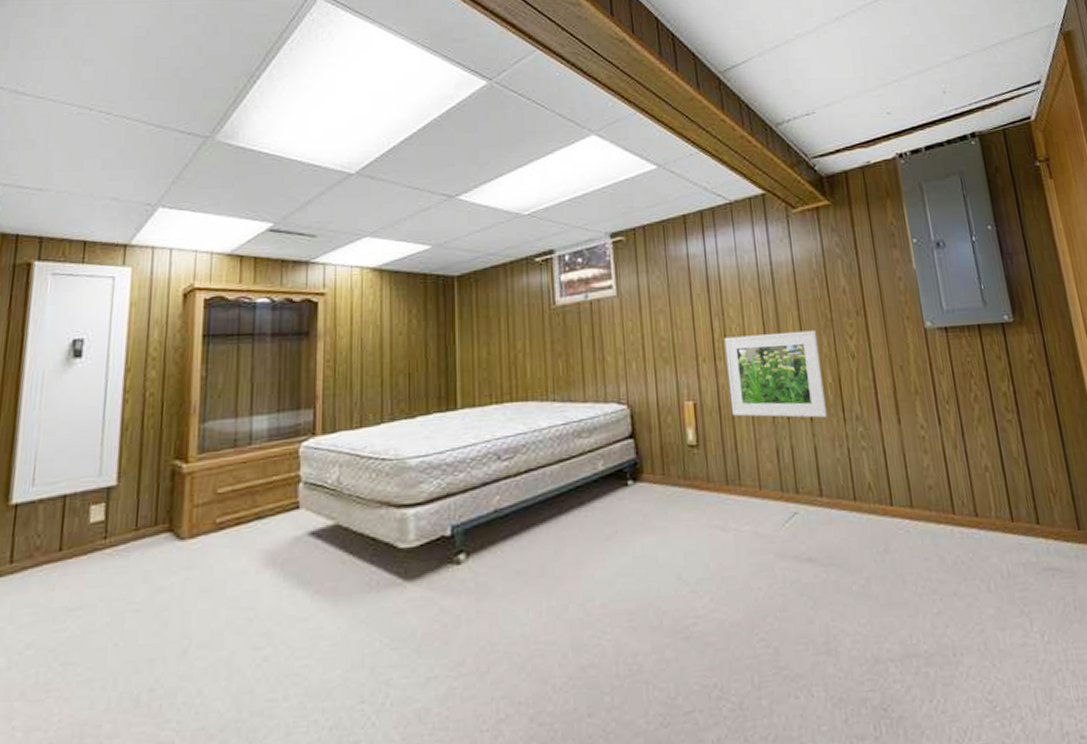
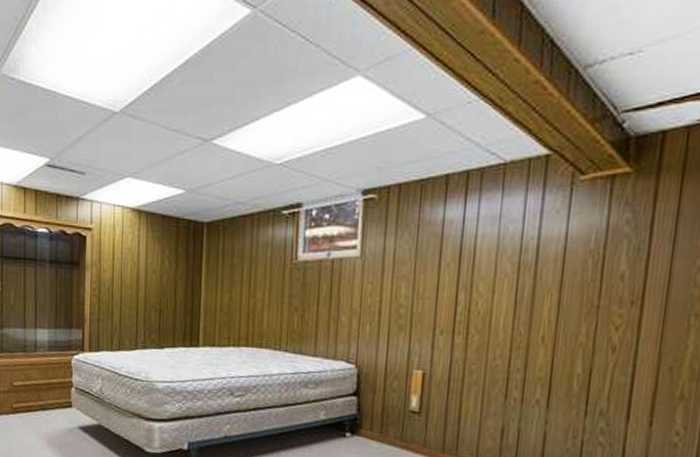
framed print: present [724,330,827,418] -> none [460,311,576,407]

